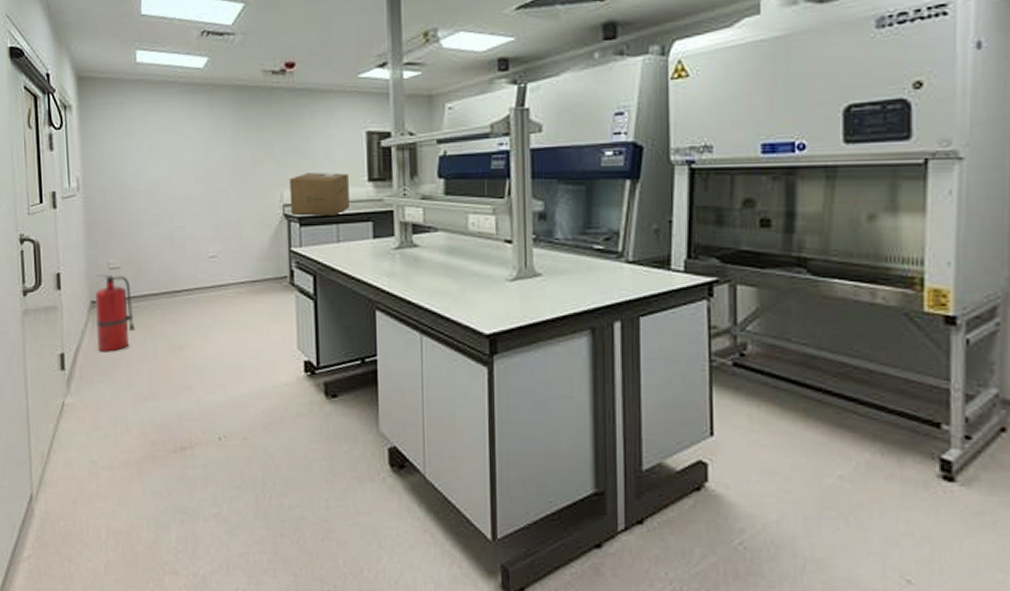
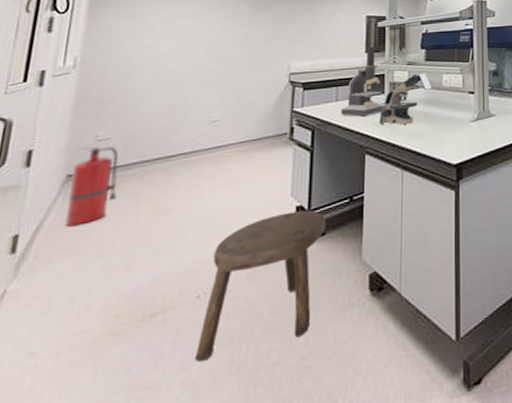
stool: none [224,366,337,502] -> present [195,210,326,363]
box: present [289,172,349,216] -> none [296,47,349,82]
microscope: none [343,173,394,264] -> present [340,46,384,117]
microscope: none [390,211,455,278] -> present [379,73,432,126]

